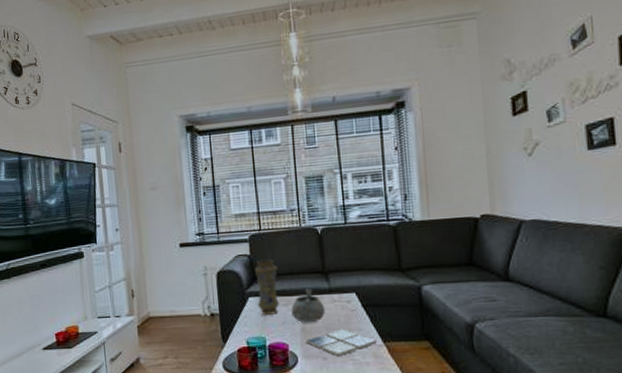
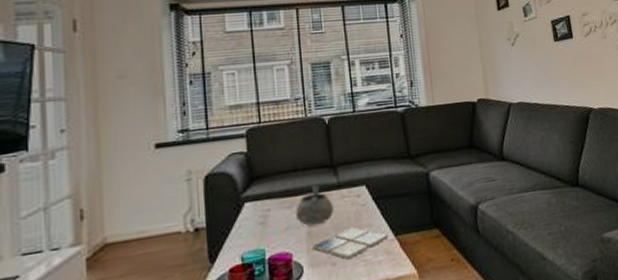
vase: present [254,259,279,315] -> none [252,155,281,222]

